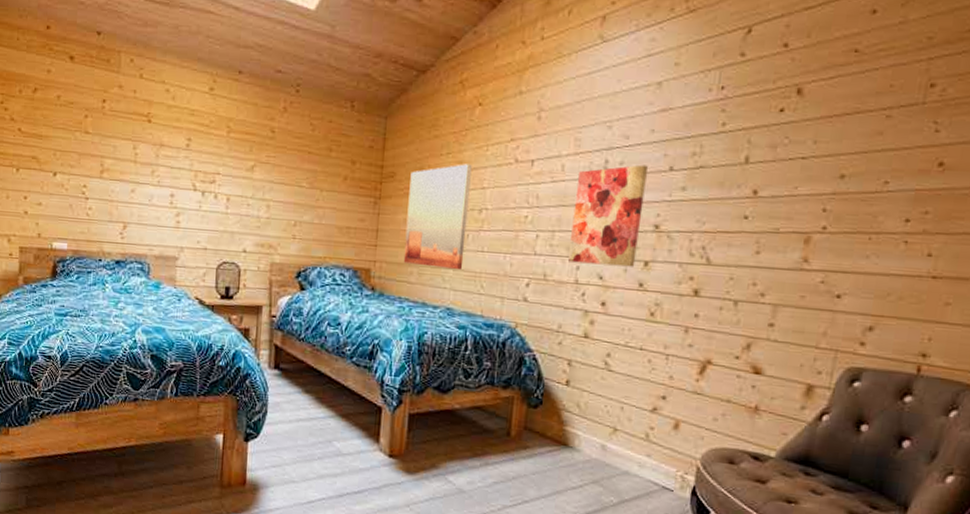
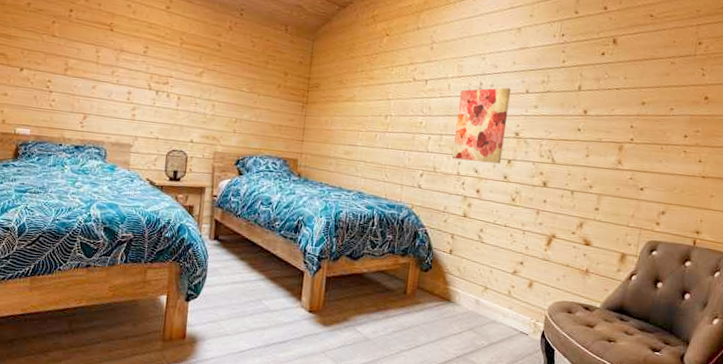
wall art: present [403,164,472,271] -> none [324,80,380,163]

